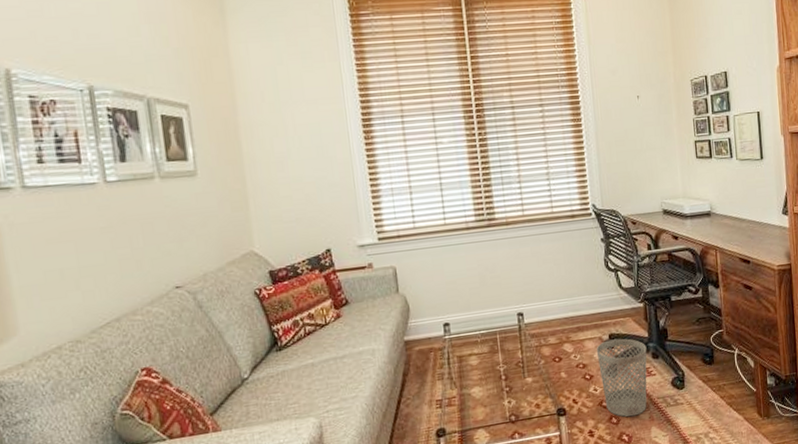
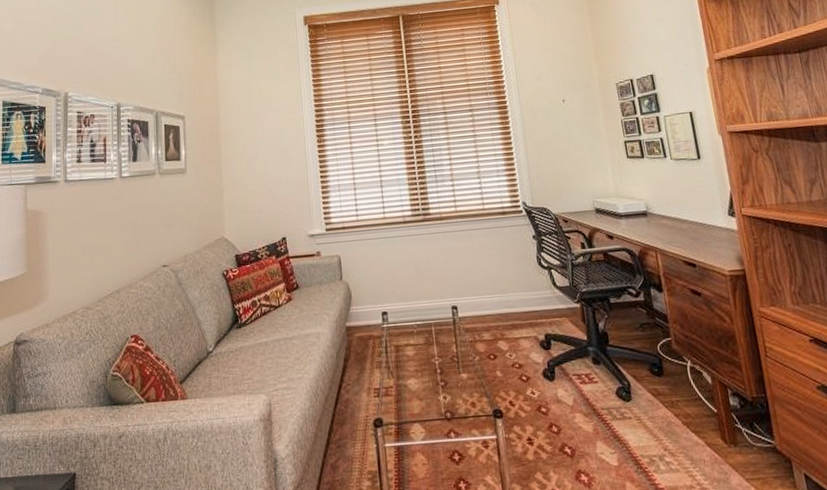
wastebasket: present [596,338,647,417] -> none [532,339,590,427]

